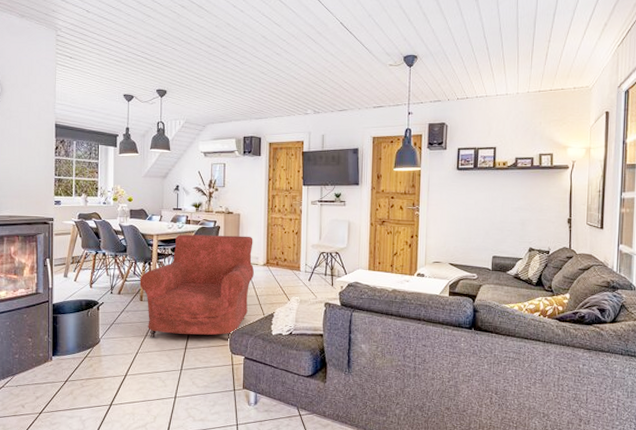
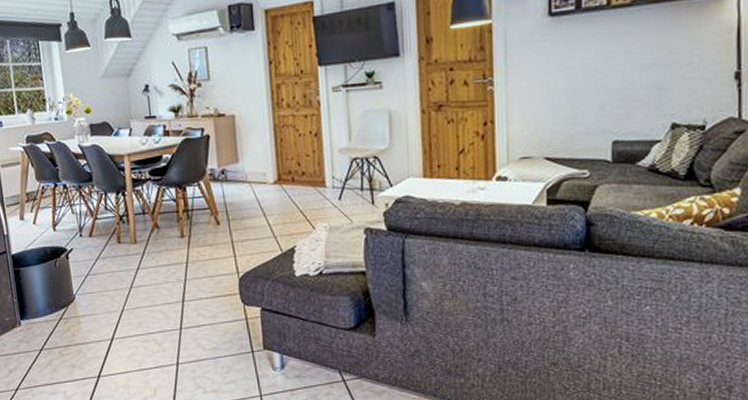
armchair: present [139,234,254,341] -> none [114,144,262,290]

